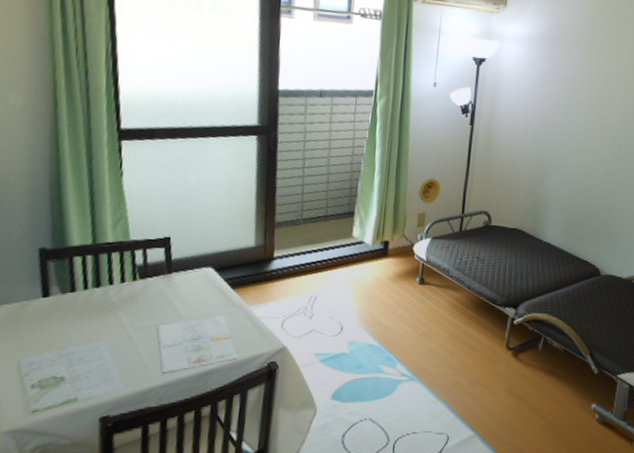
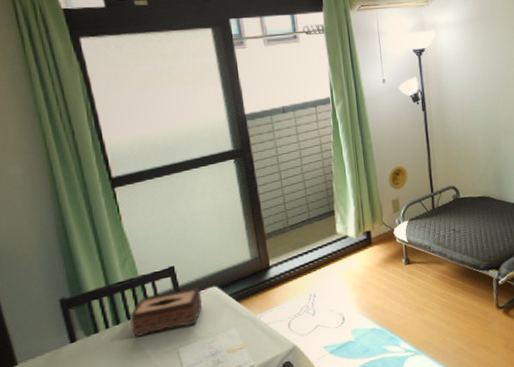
tissue box: none [111,264,194,305] -> present [130,287,203,337]

